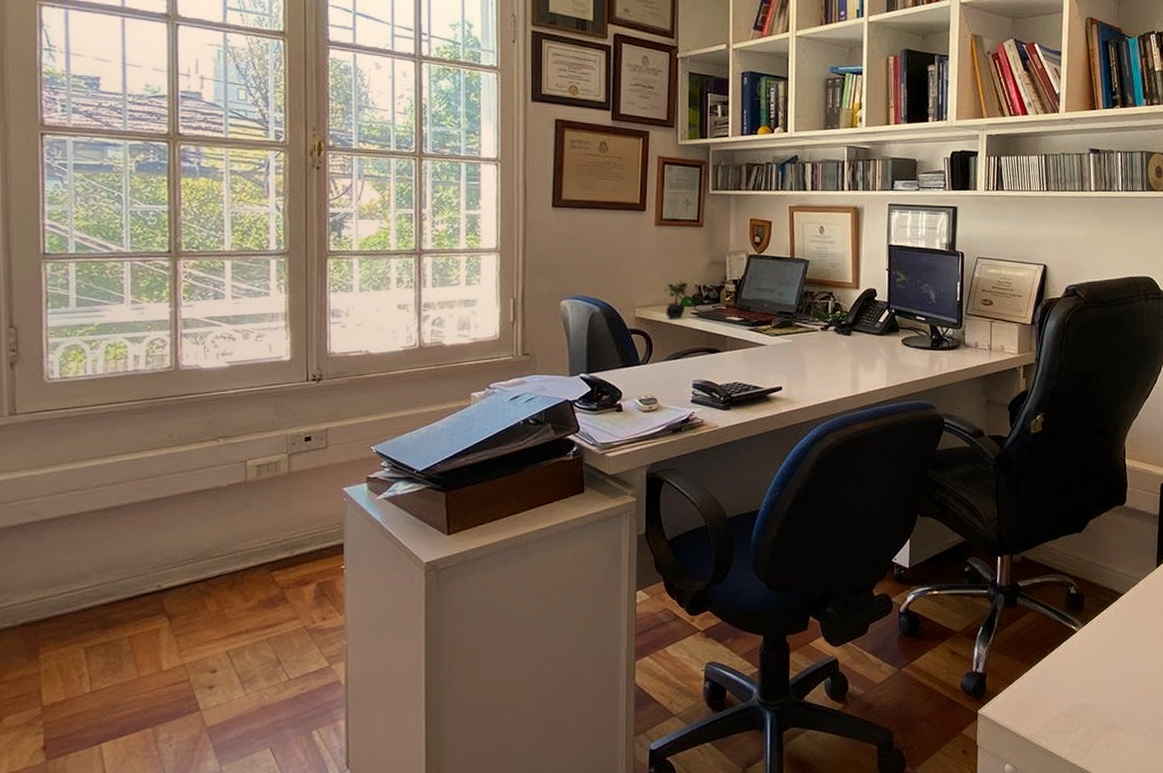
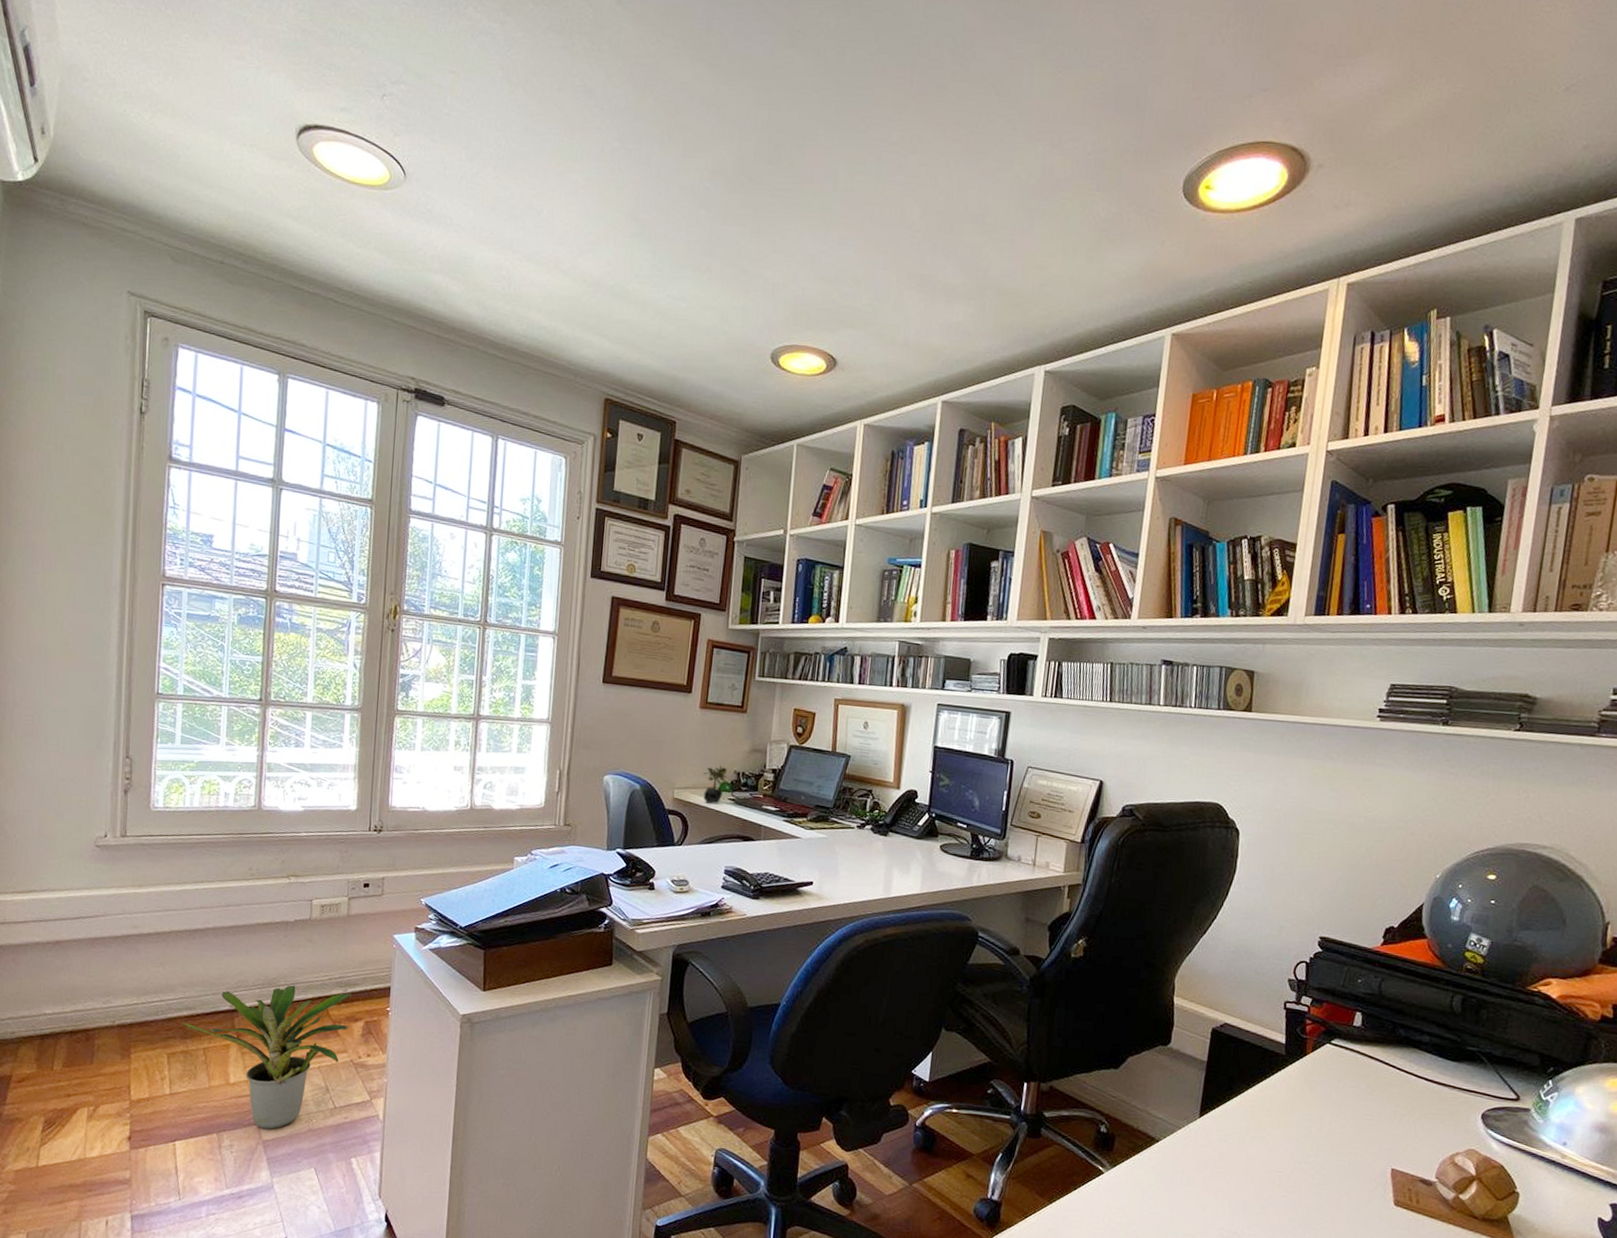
potted plant: none [100,555,299,714] -> present [182,985,351,1130]

